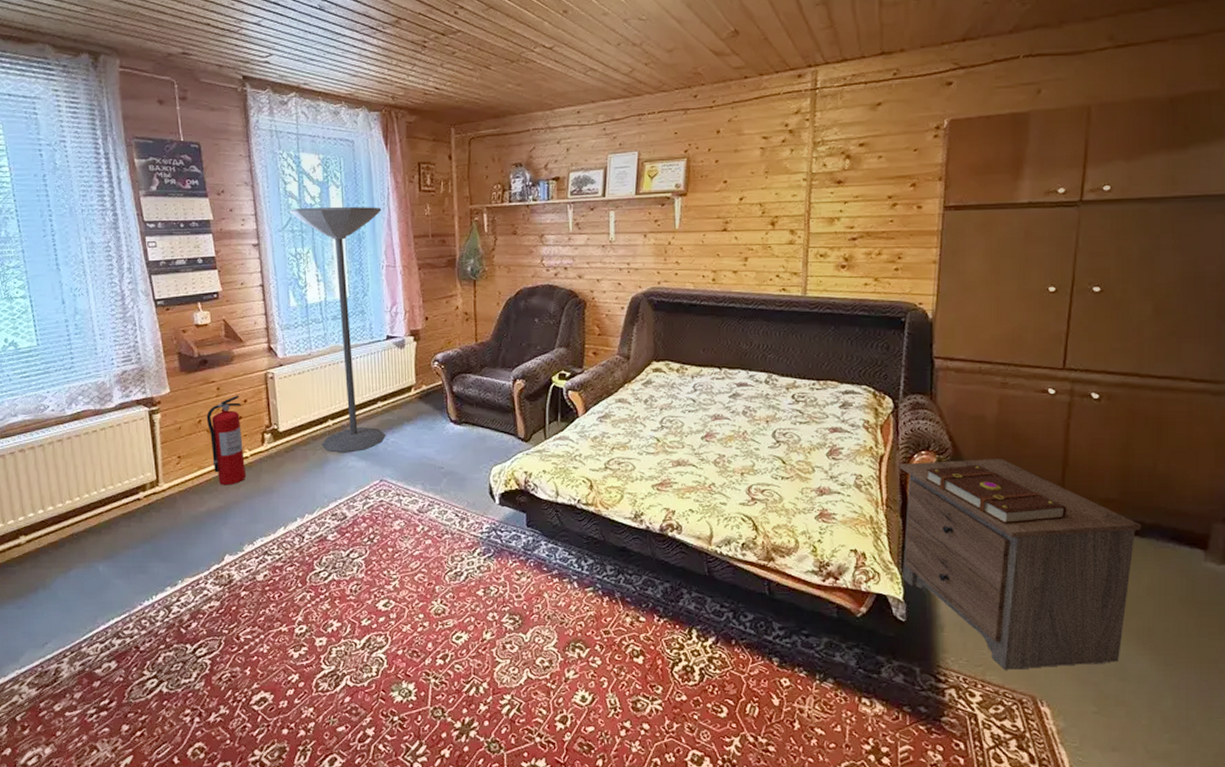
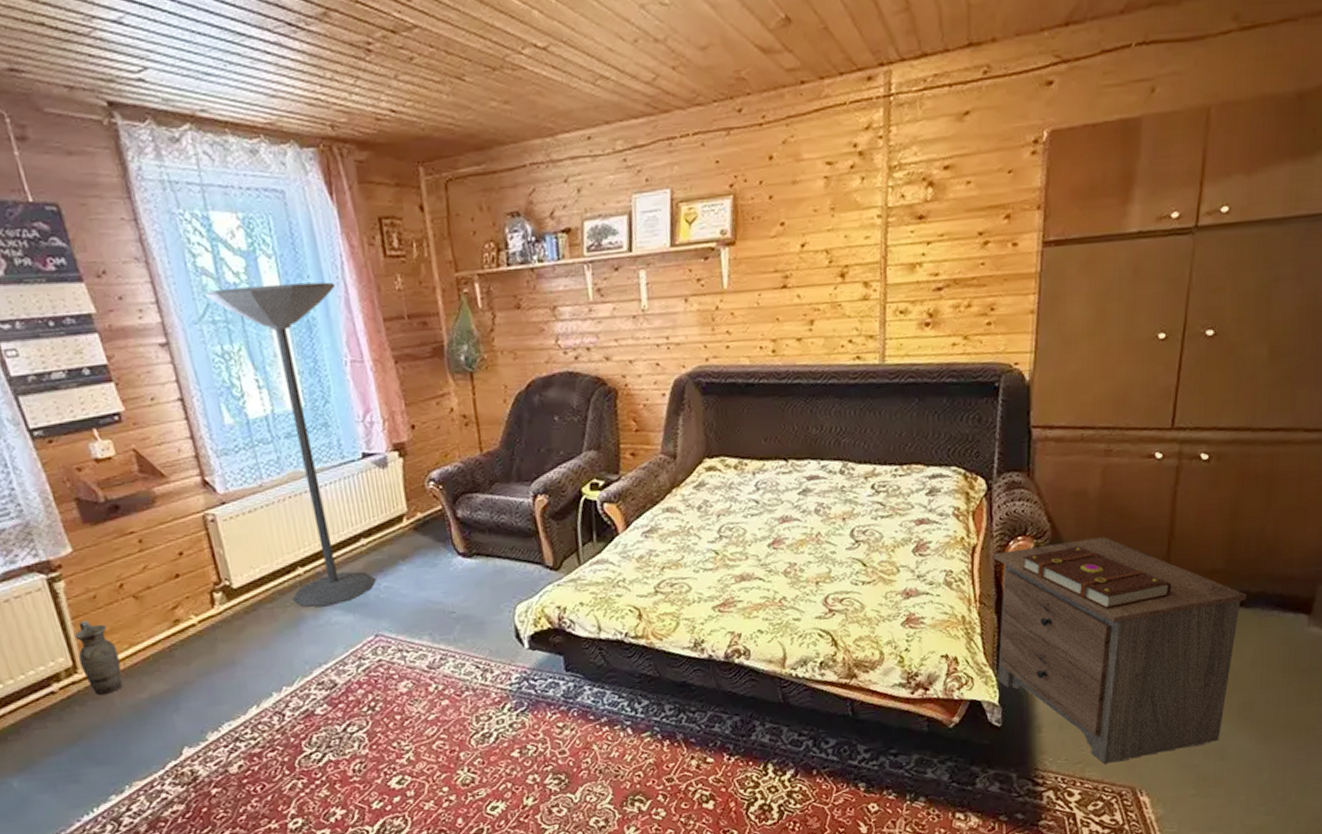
ceramic jug: none [160,446,190,505] -> present [73,620,123,695]
fire extinguisher: present [206,395,246,486] -> none [129,546,197,664]

